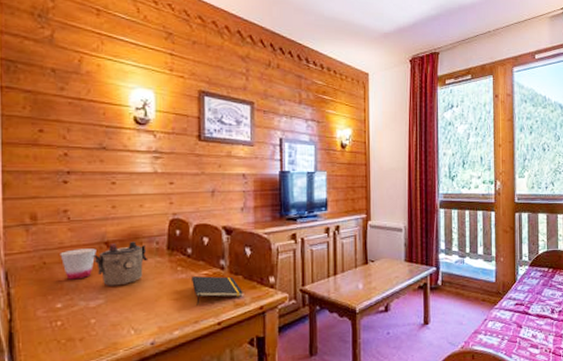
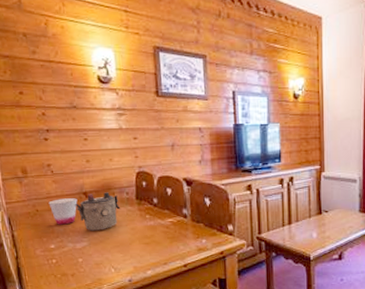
notepad: present [192,276,243,306] -> none [159,223,205,250]

